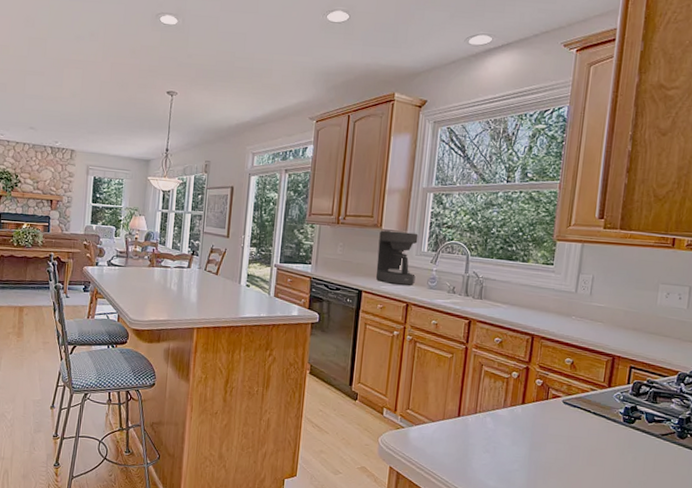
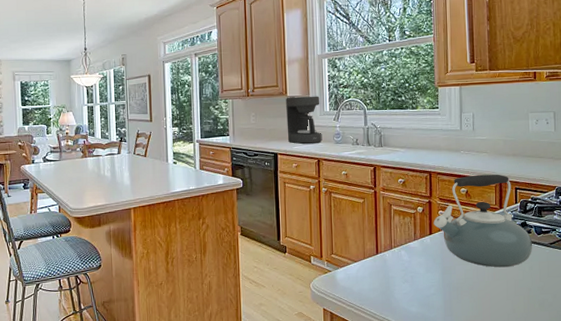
kettle: none [528,345,641,454] -> present [433,174,533,268]

